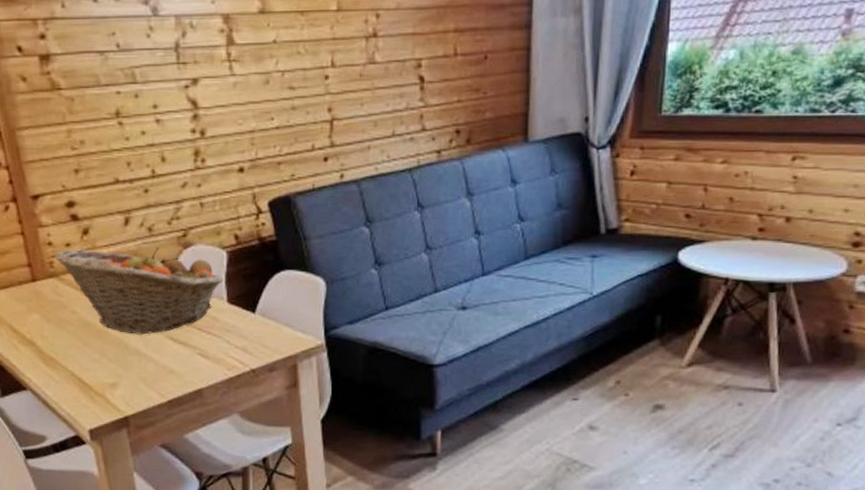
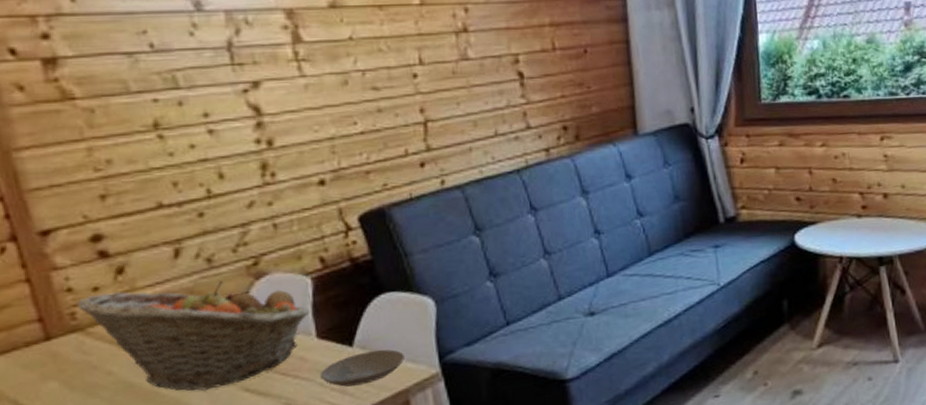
plate: none [227,319,296,346] -> present [320,349,405,387]

